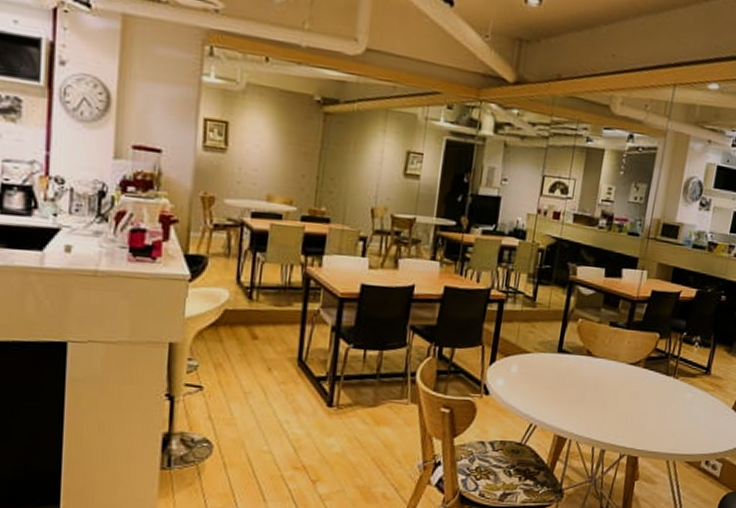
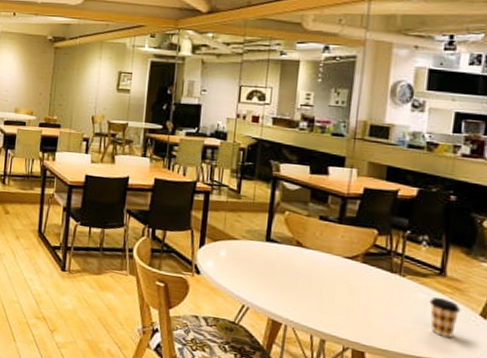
coffee cup: none [694,395,719,433] -> present [429,296,461,338]

